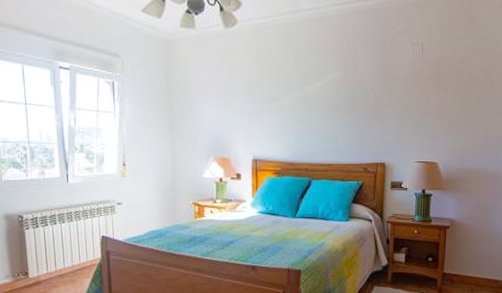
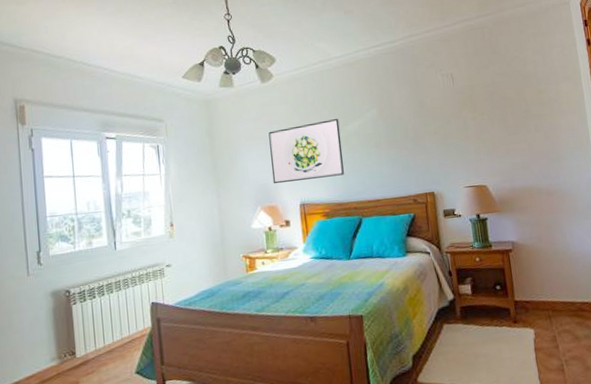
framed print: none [227,77,300,137] -> present [268,119,344,184]

